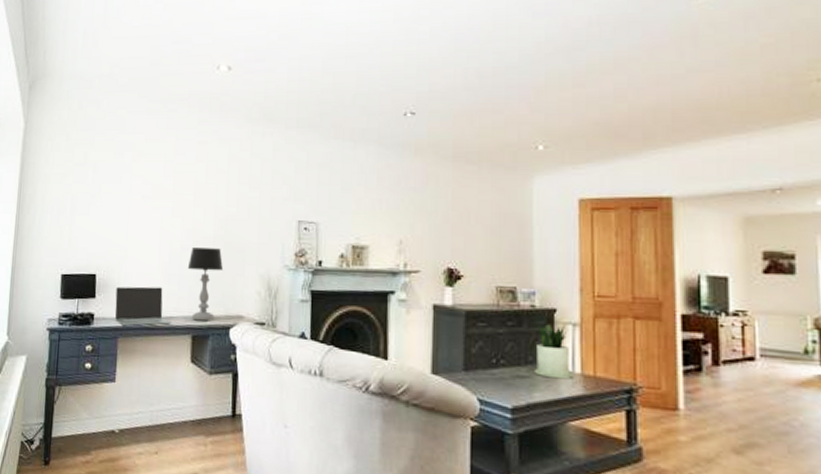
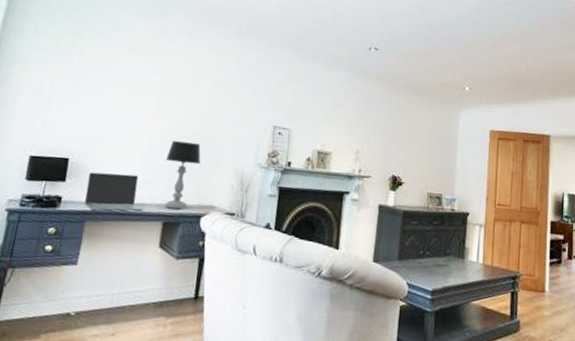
planter: present [533,323,574,380] -> none [449,224,478,268]

